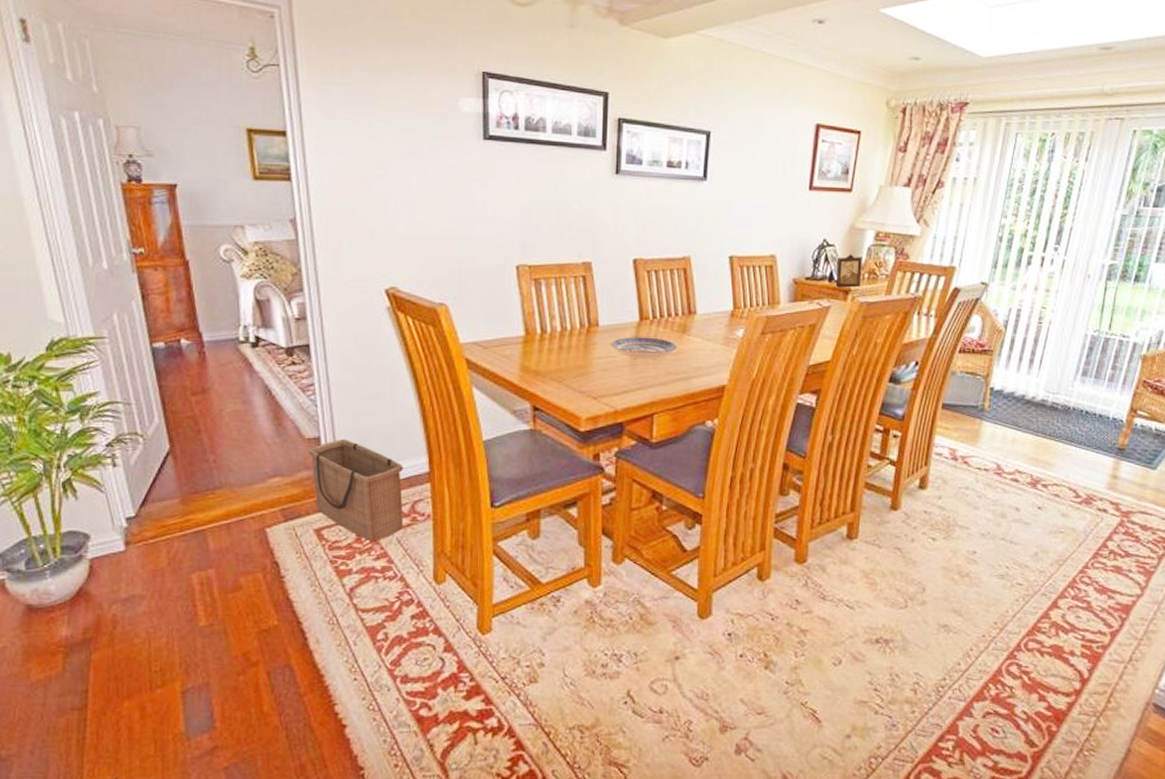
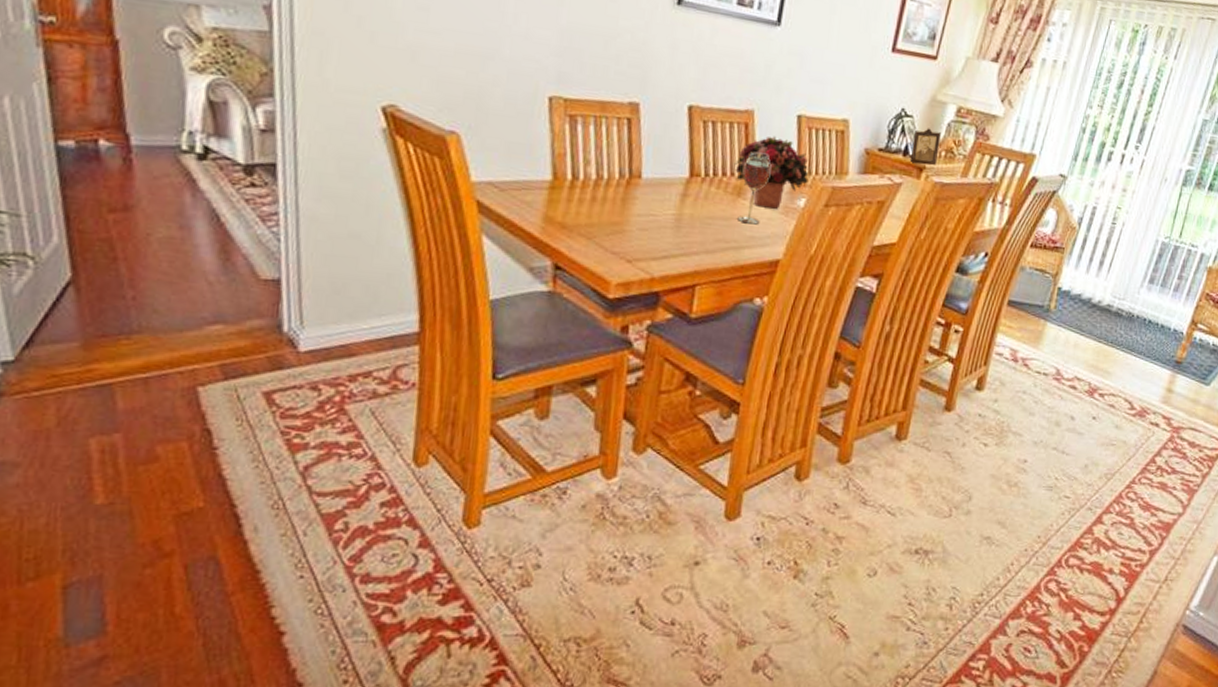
basket: present [308,439,404,542] -> none [263,284,386,412]
plate: present [610,337,677,360] -> none [653,194,730,223]
bouquet: none [677,277,744,341] -> present [734,136,809,209]
wineglass: none [685,293,710,356] -> present [737,151,771,225]

